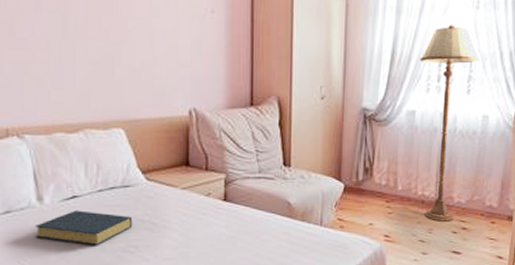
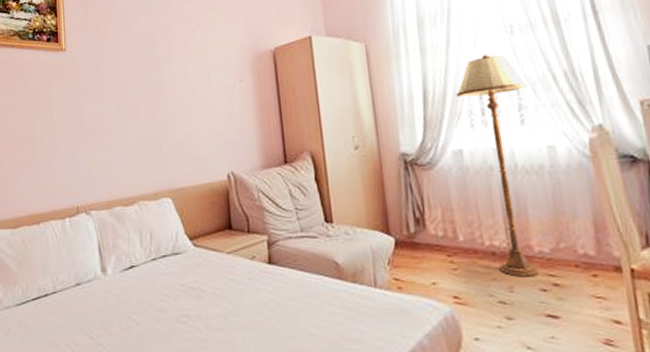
hardback book: present [34,210,133,246] -> none [99,280,184,317]

